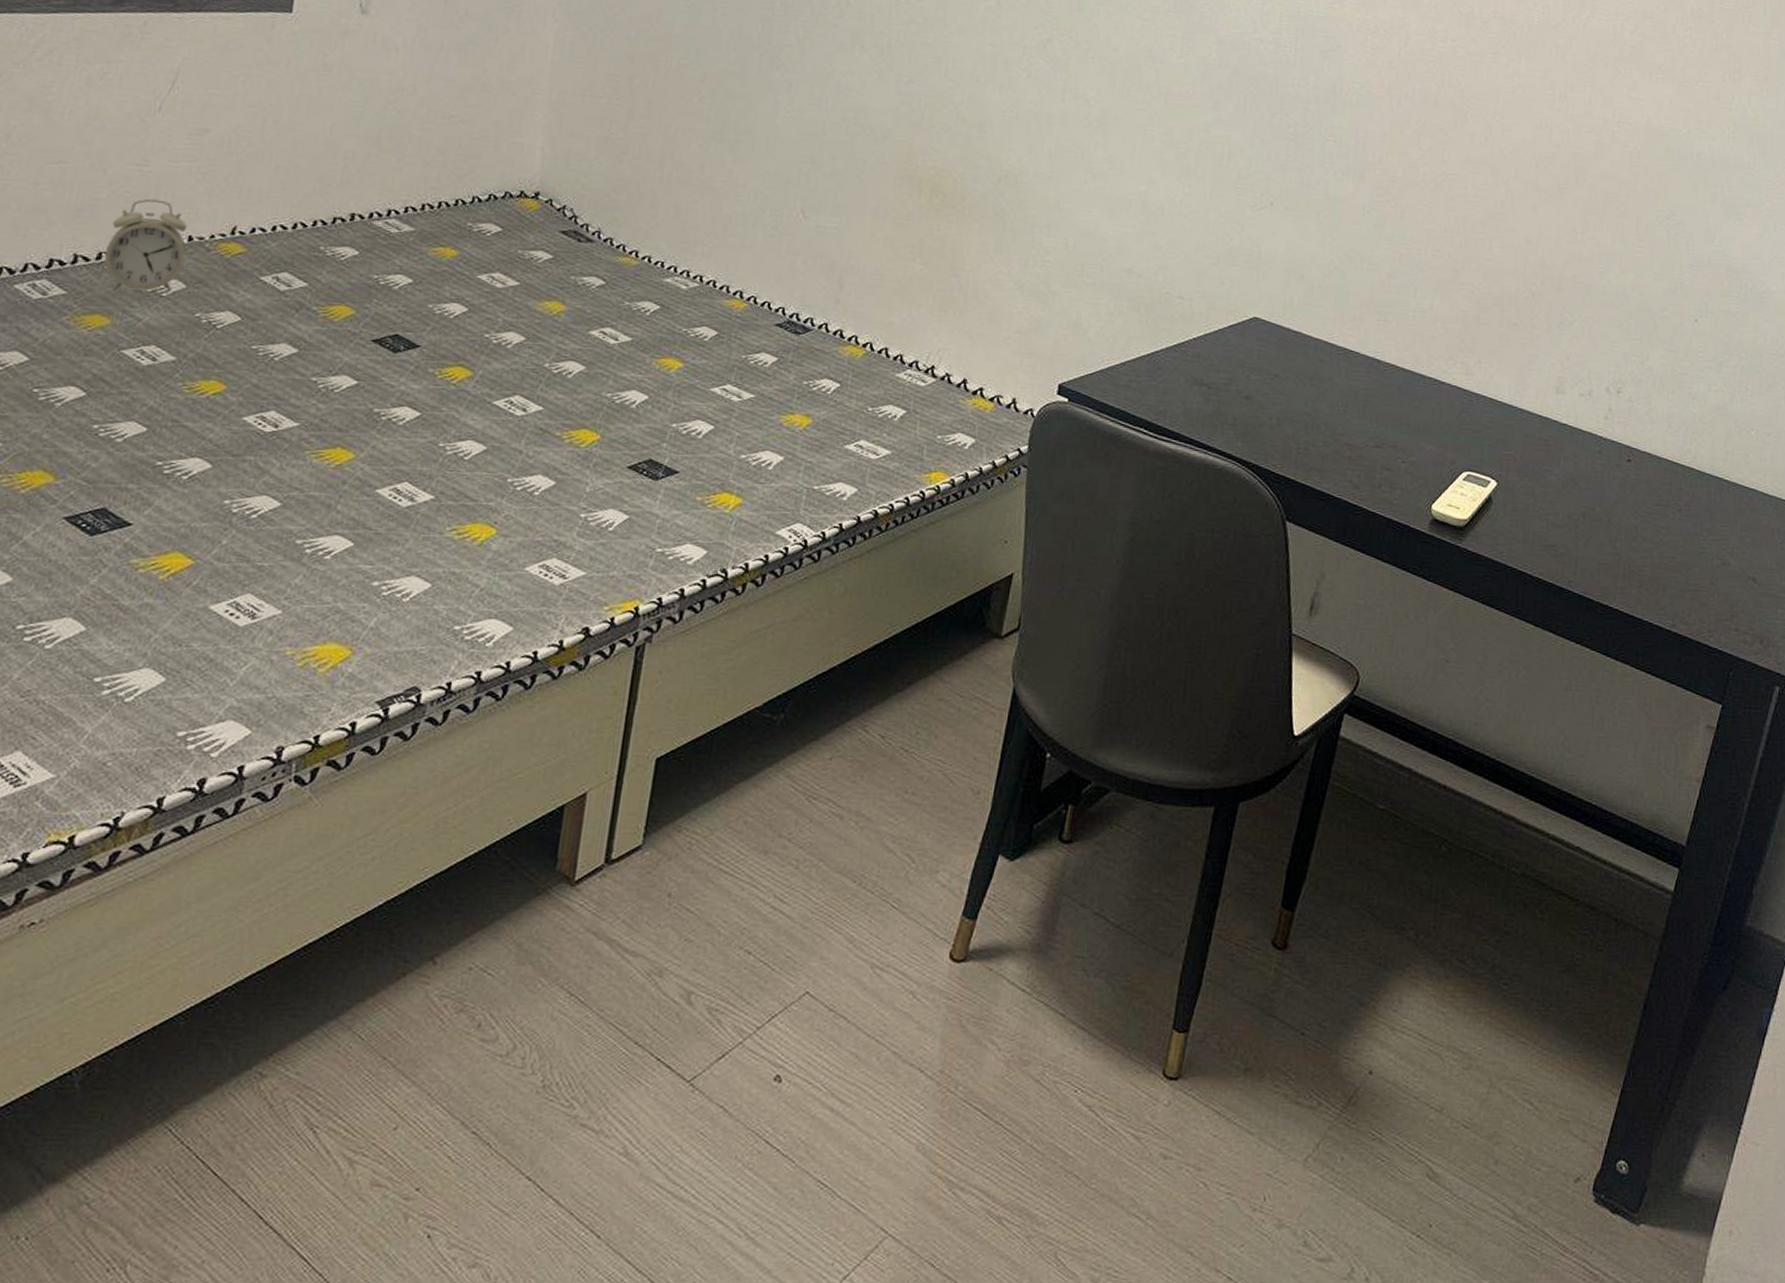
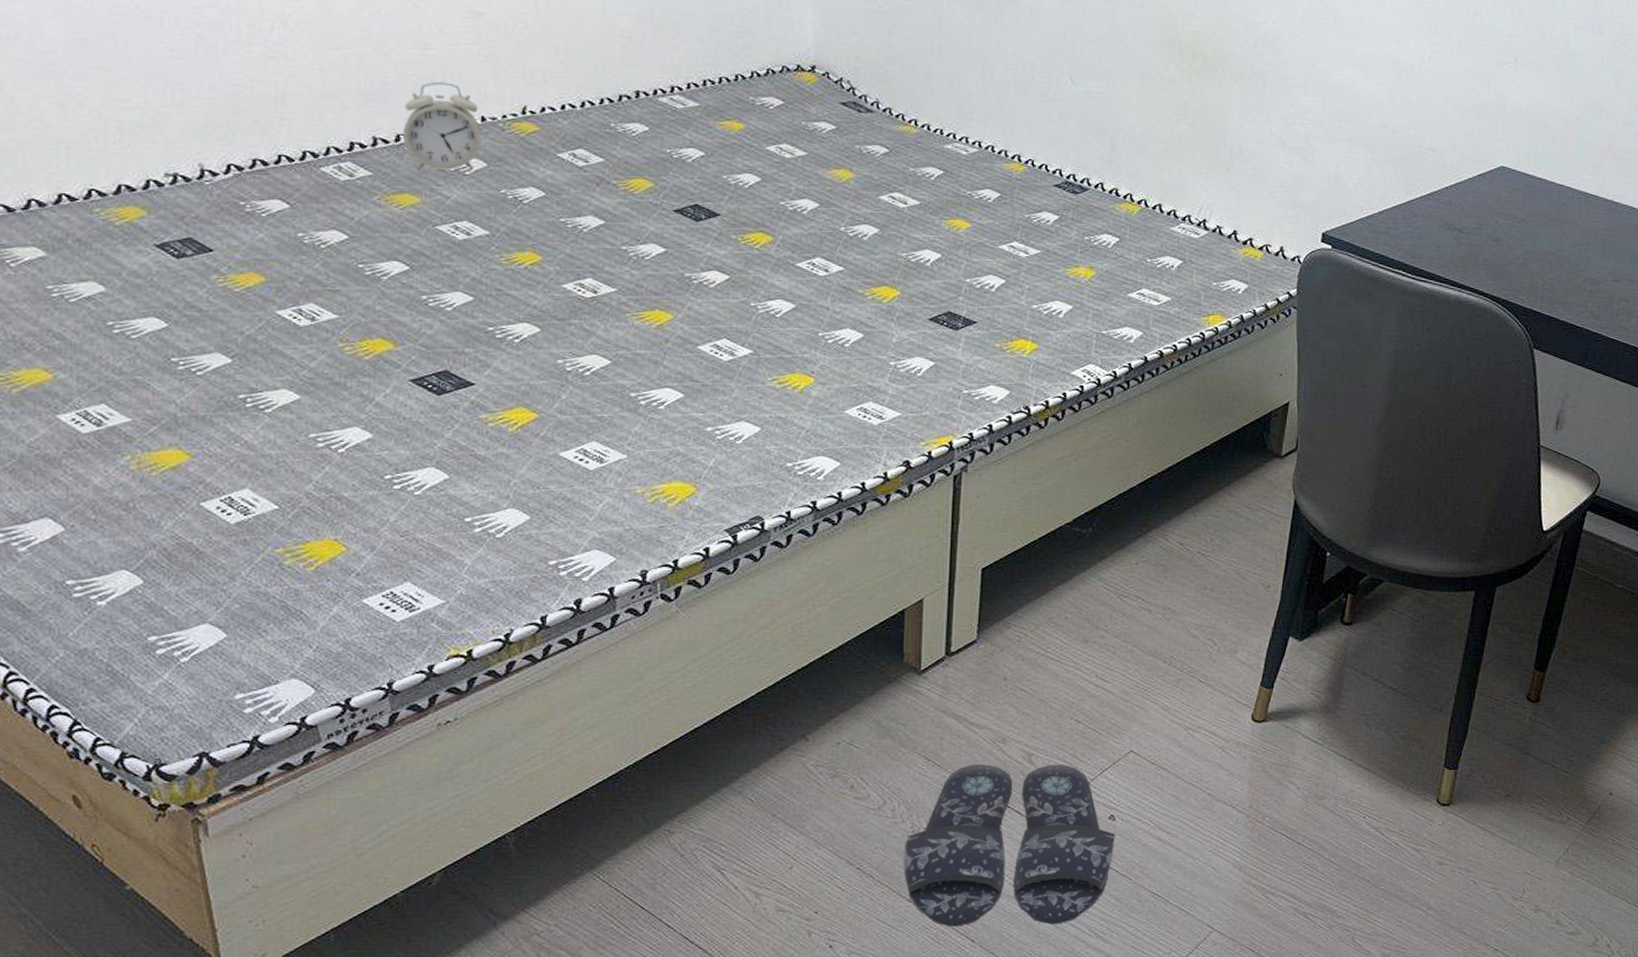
slippers: none [526,1003,781,1219] -> present [903,764,1116,927]

